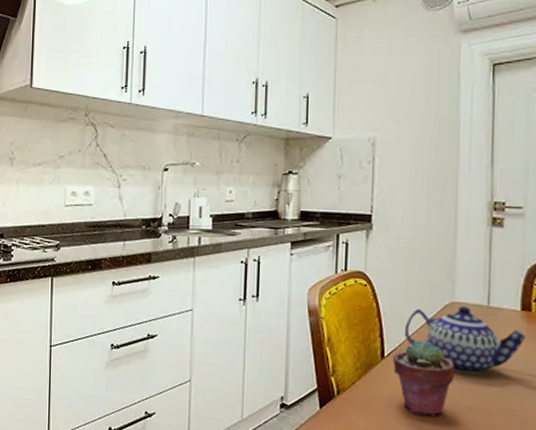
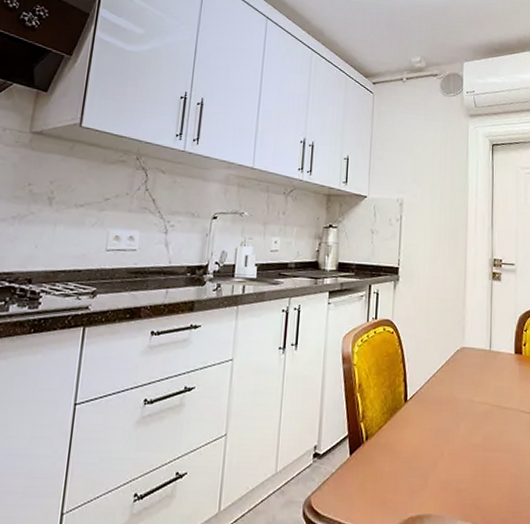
potted succulent: present [393,339,455,417] -> none [414,382,465,456]
teapot: present [405,306,526,374] -> none [425,351,519,413]

